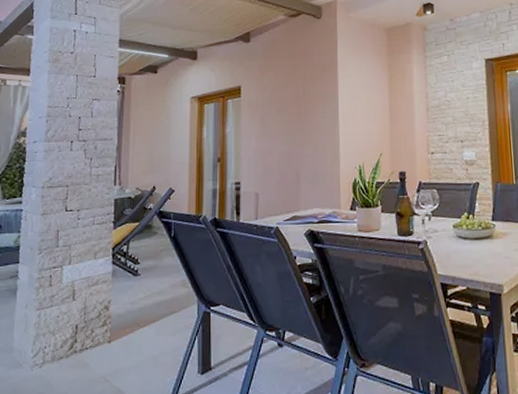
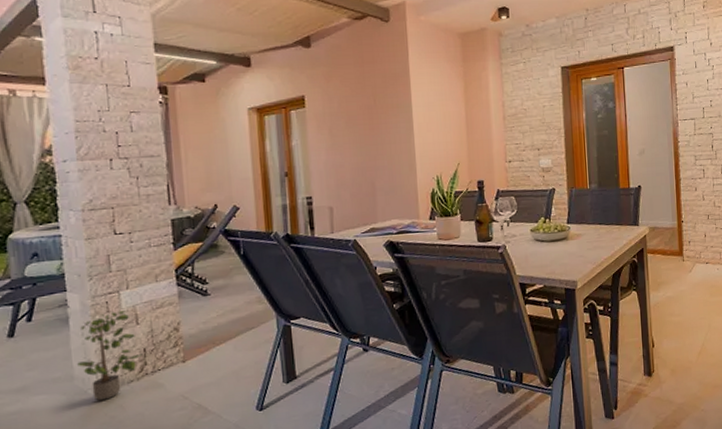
potted plant: none [18,284,76,375] -> present [77,310,144,401]

